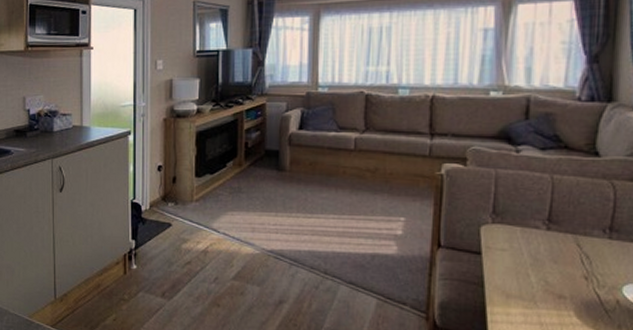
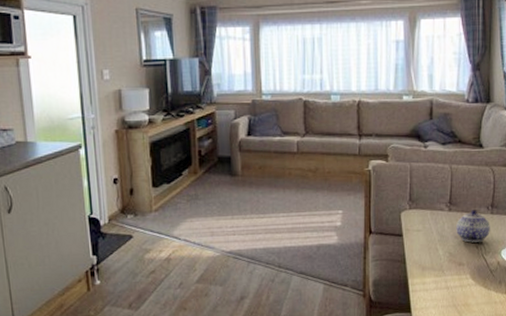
teapot: none [556,231,607,273] -> present [456,210,490,243]

